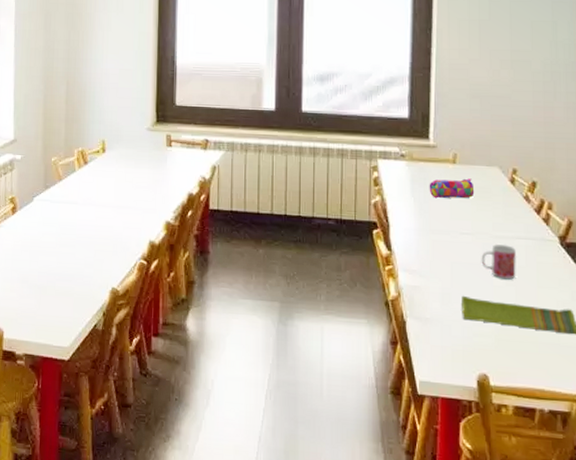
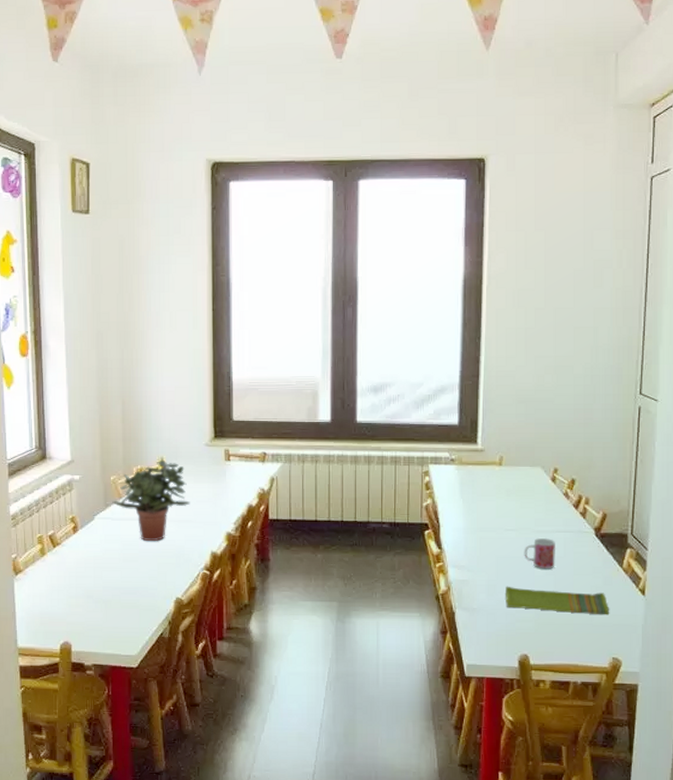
potted plant: none [52,142,130,227] -> present [112,459,190,542]
pencil case: present [429,178,475,199] -> none [477,479,519,499]

